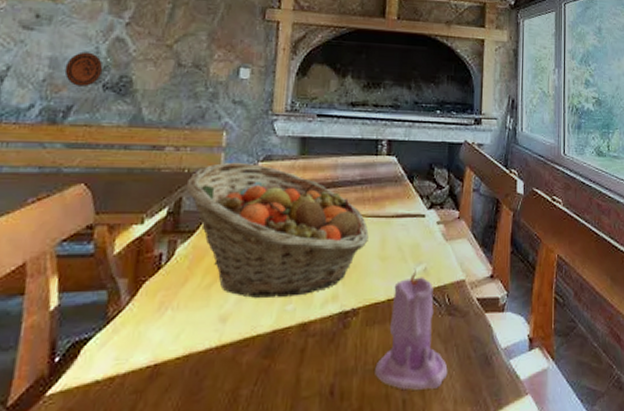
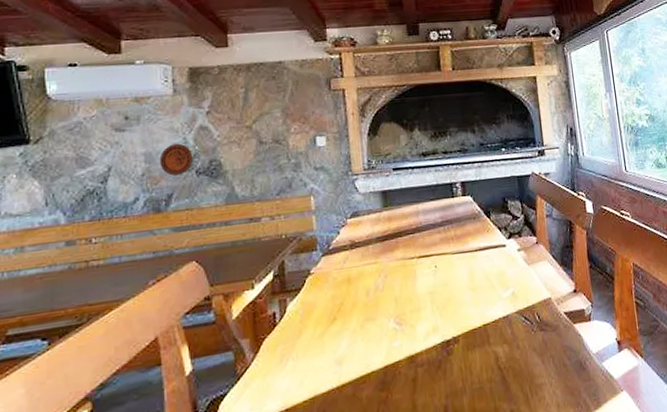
fruit basket: present [186,162,369,298] -> none [286,221,458,340]
candle: present [375,268,448,390] -> none [481,293,548,402]

